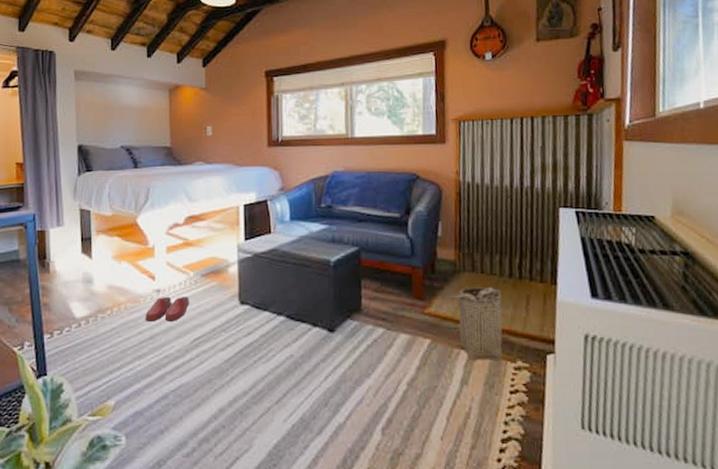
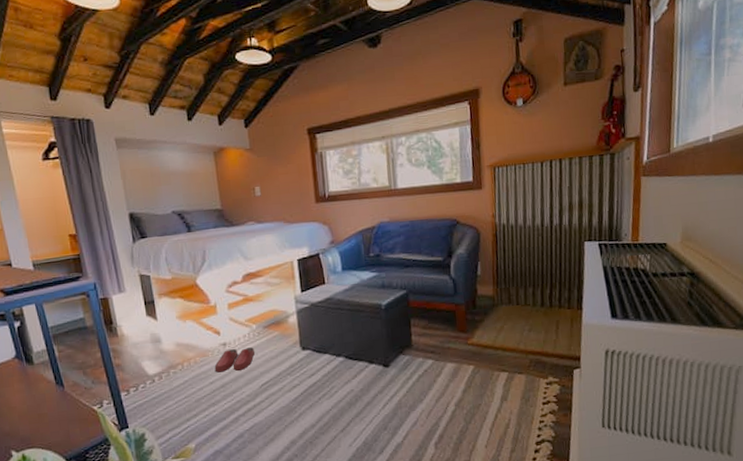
basket: present [450,287,506,360] -> none [490,316,539,379]

